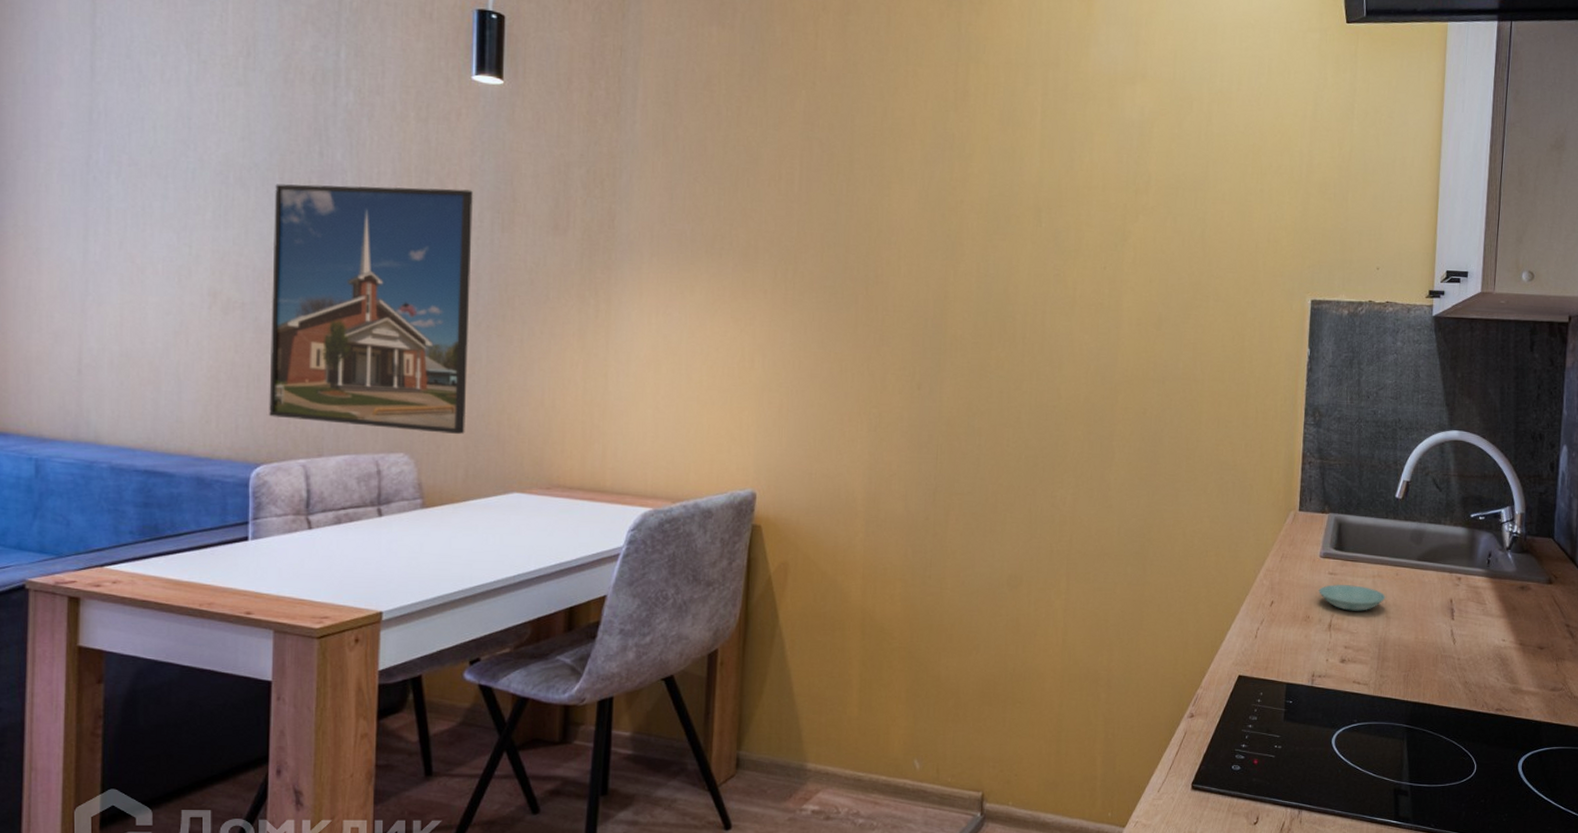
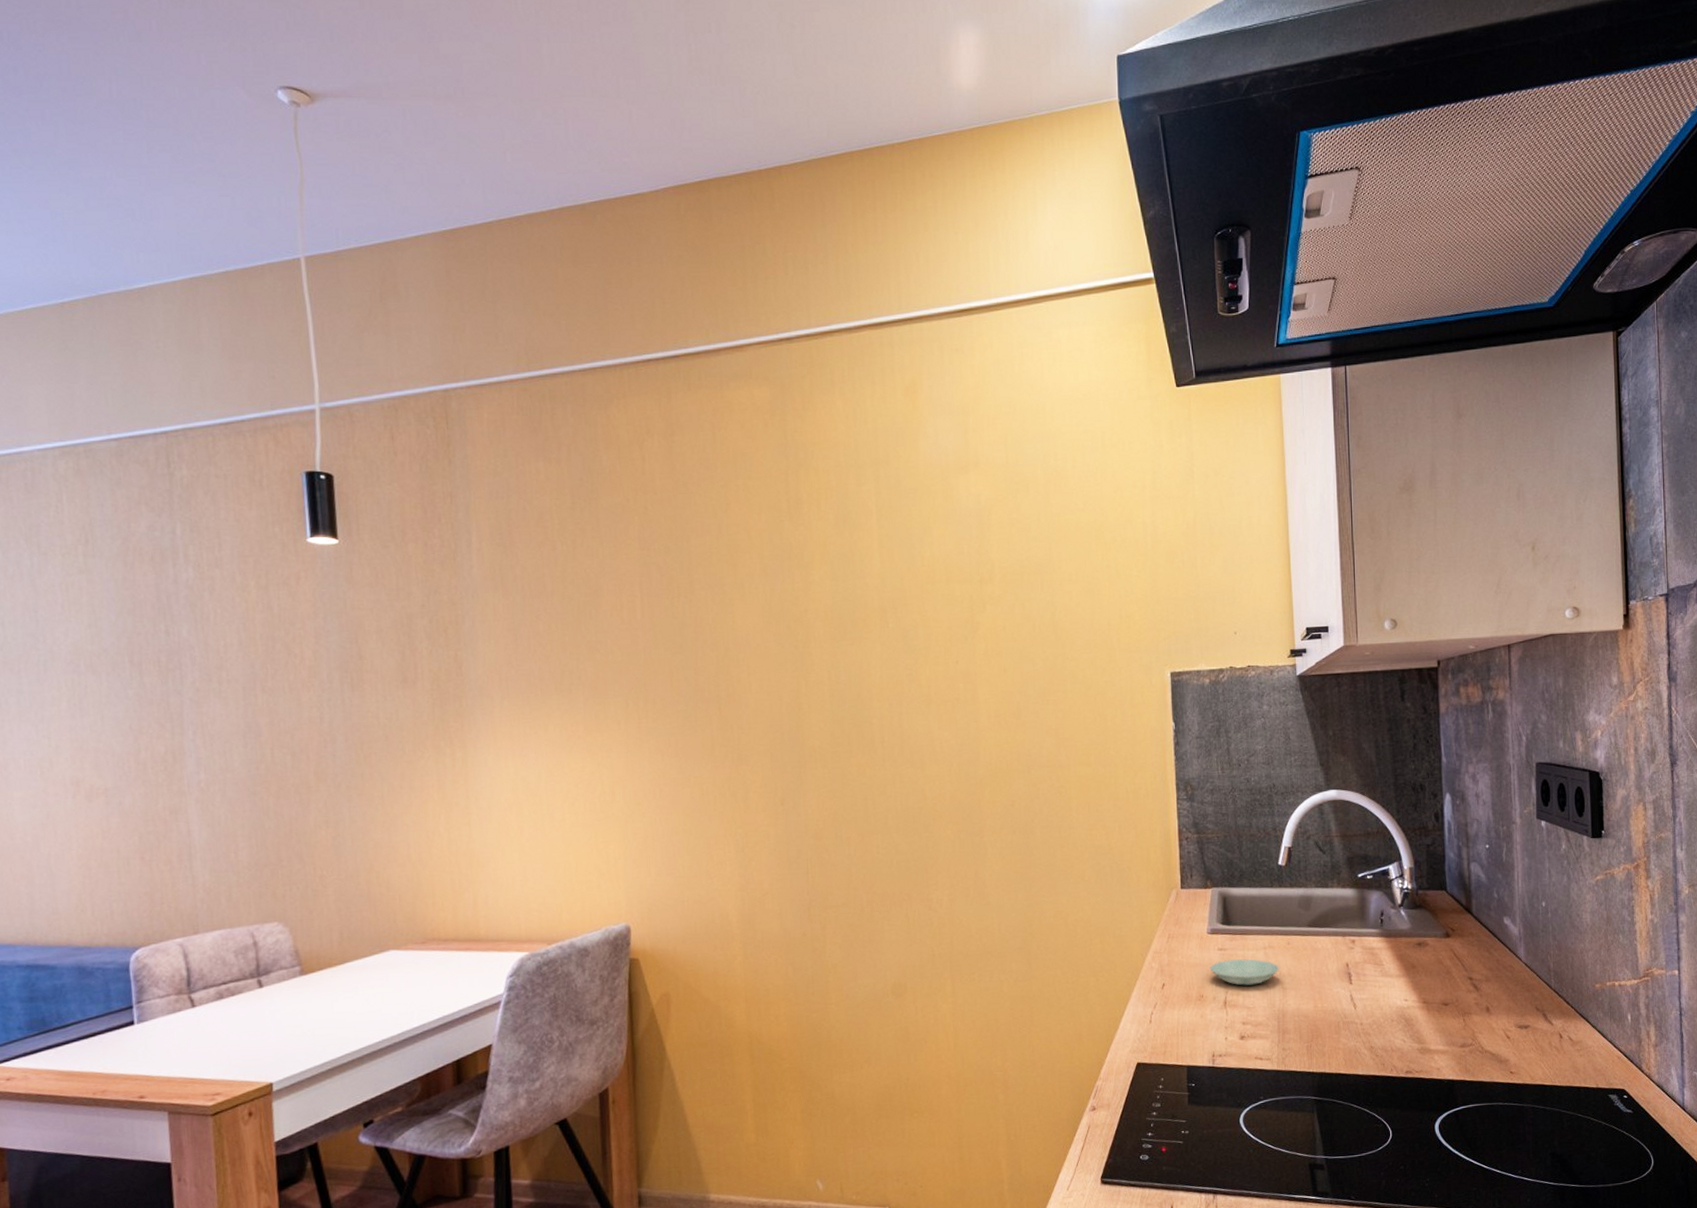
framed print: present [269,184,473,435] -> none [126,652,336,900]

